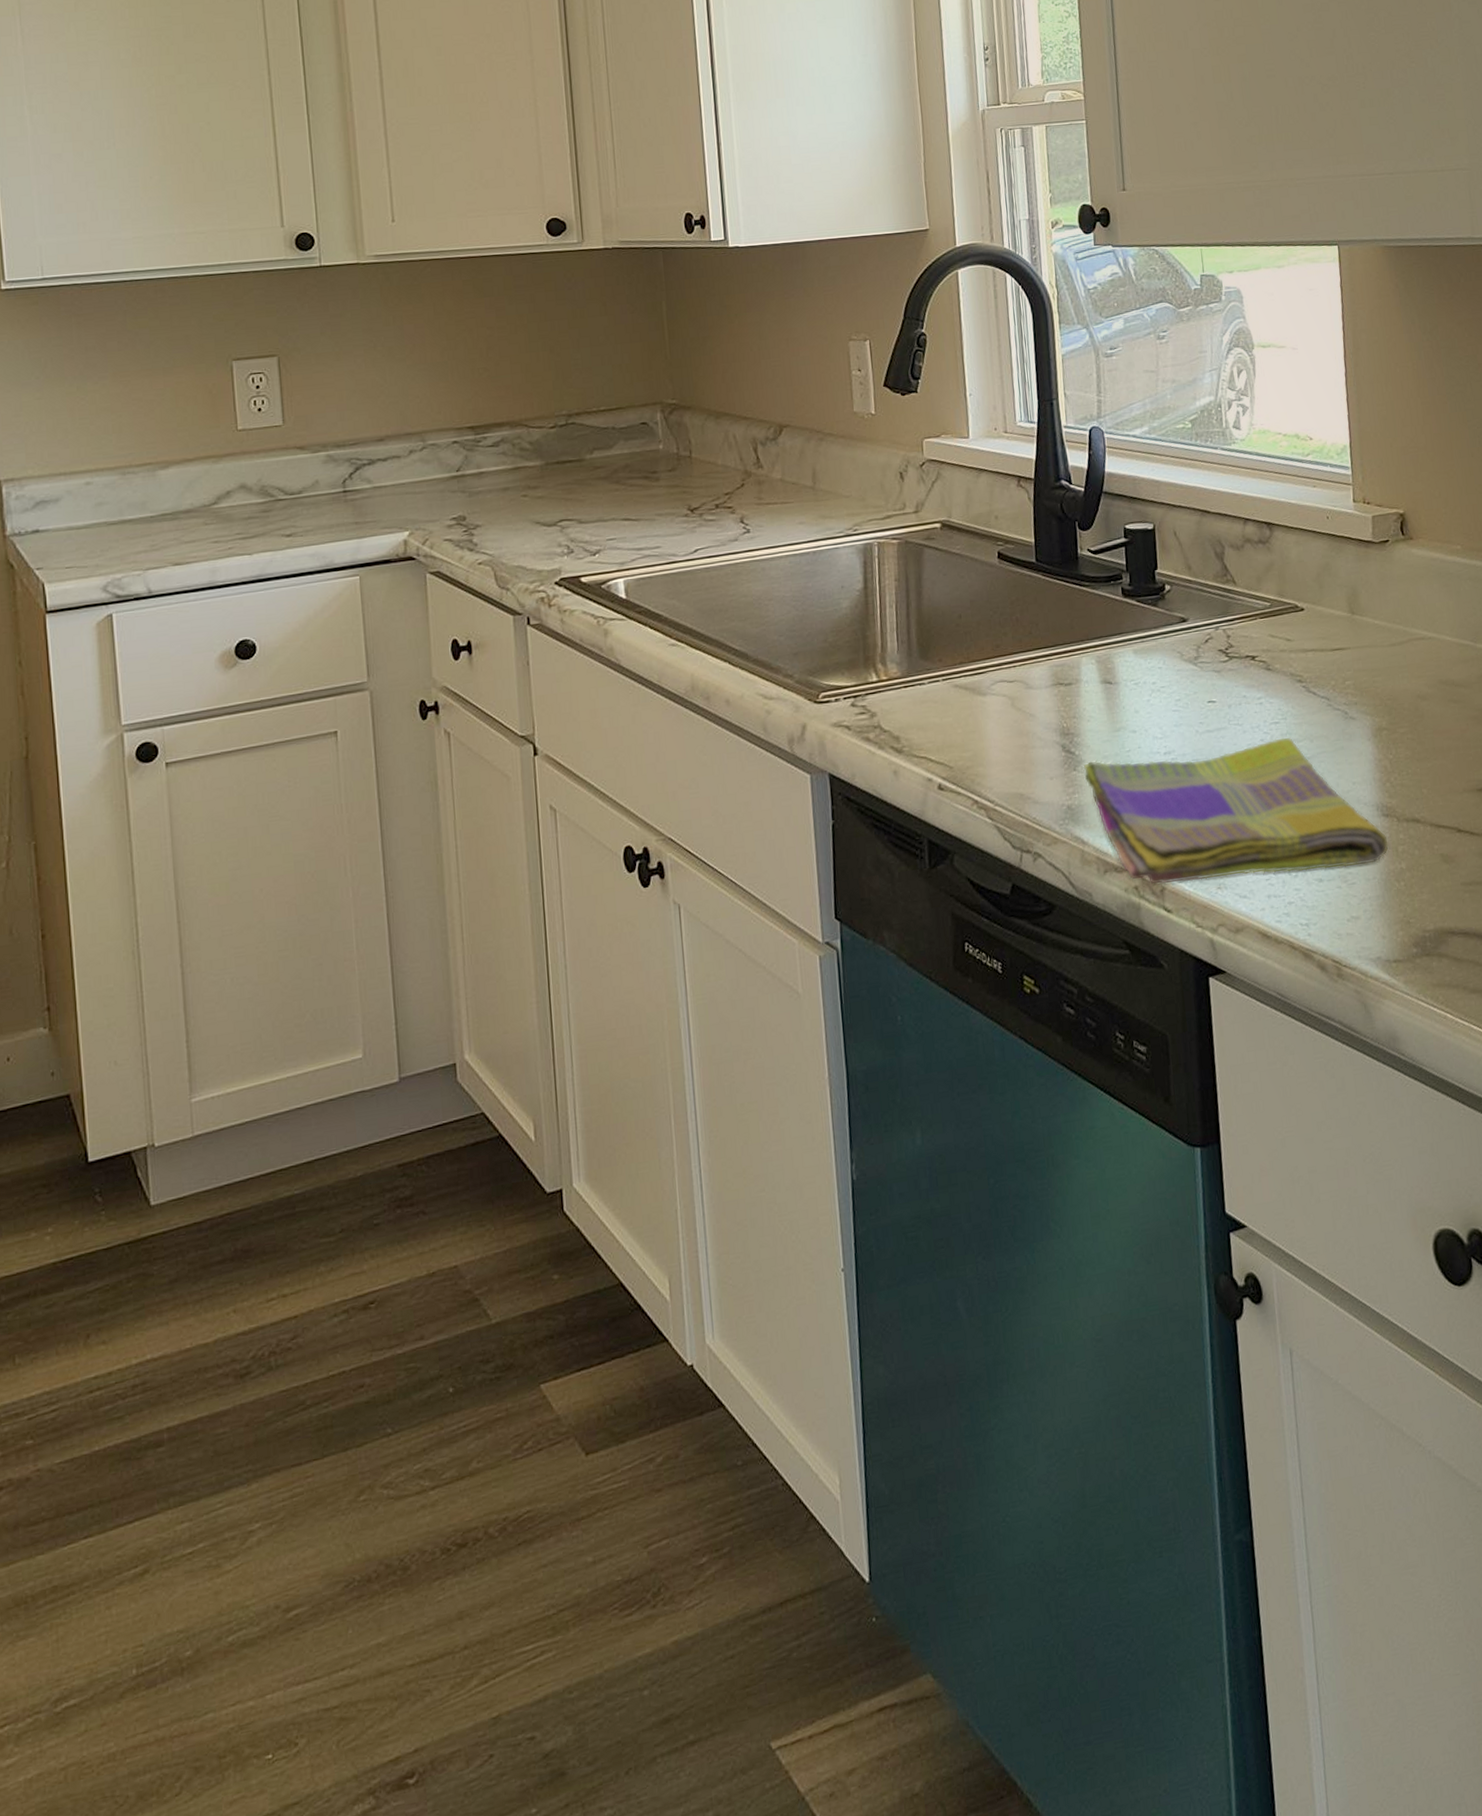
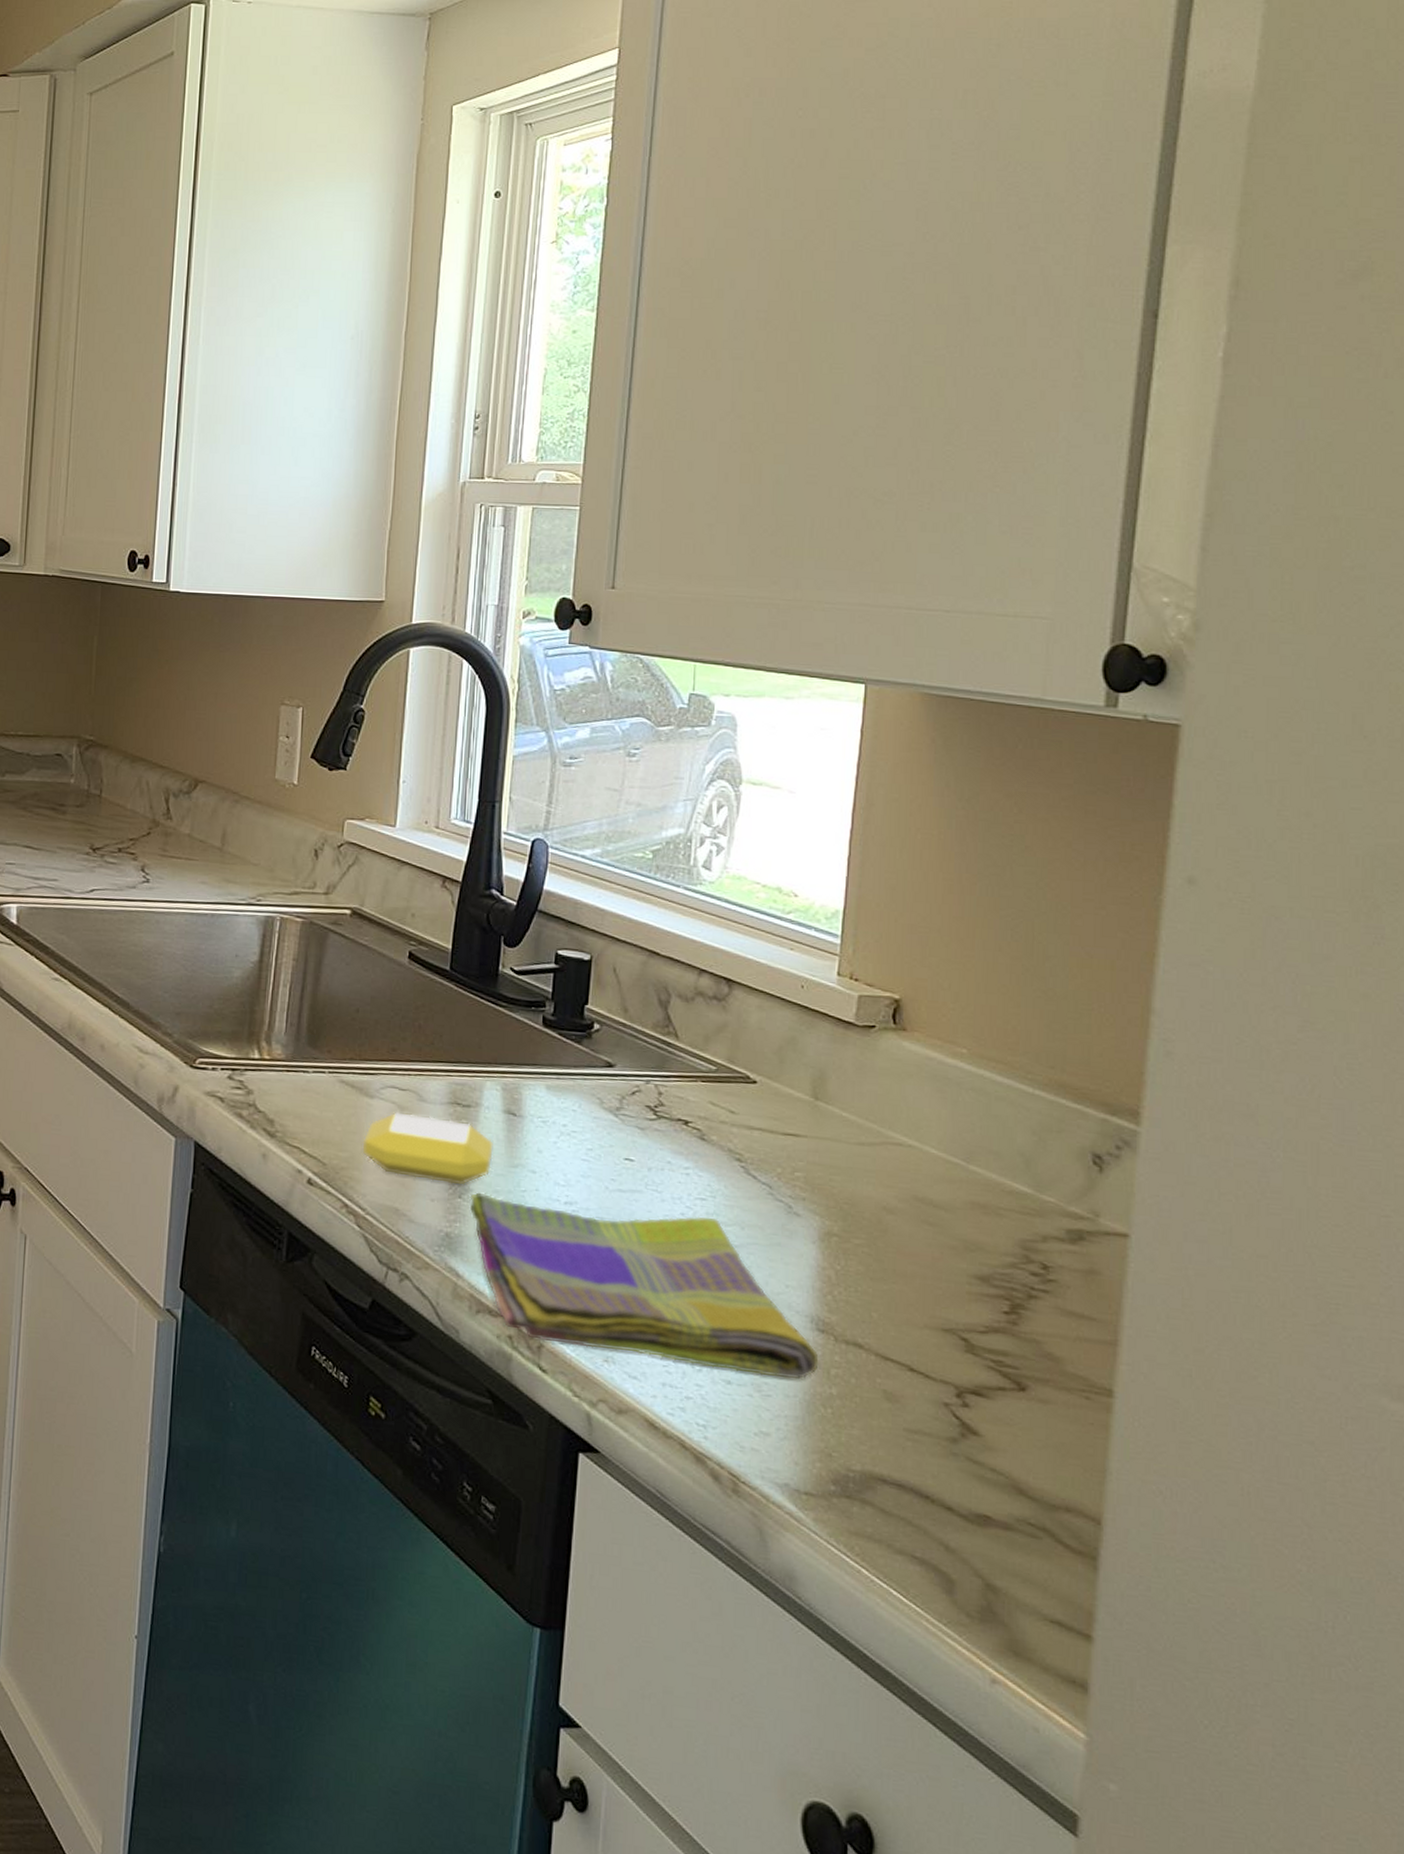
soap bar: none [982,699,1098,763] -> present [362,1112,494,1185]

